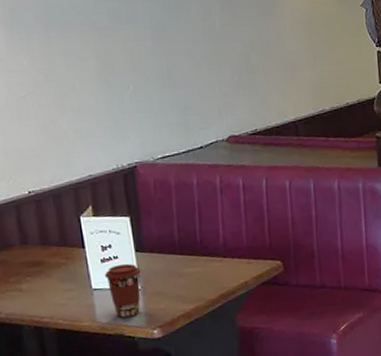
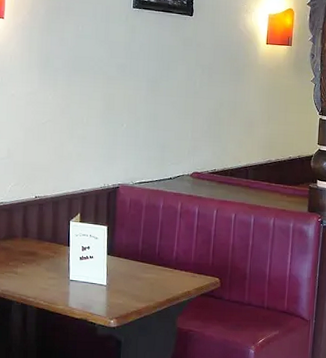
coffee cup: present [104,263,141,318] -> none [80,263,109,307]

